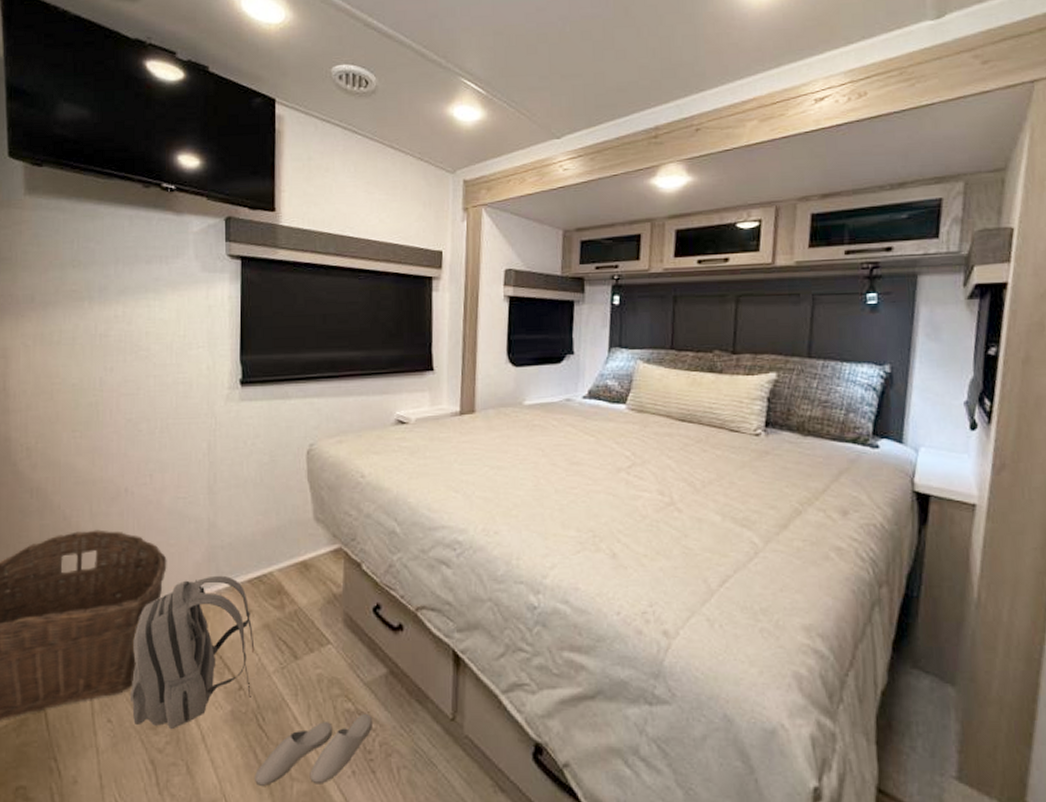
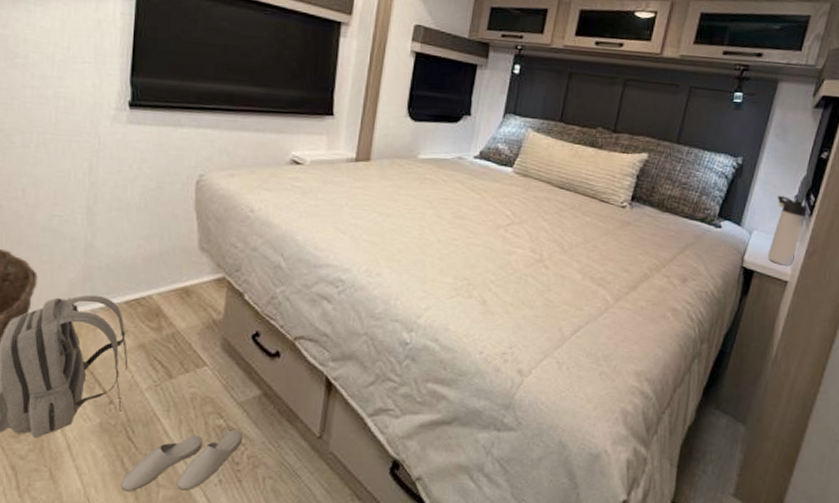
thermos bottle: none [942,403,984,487] -> present [767,195,807,267]

